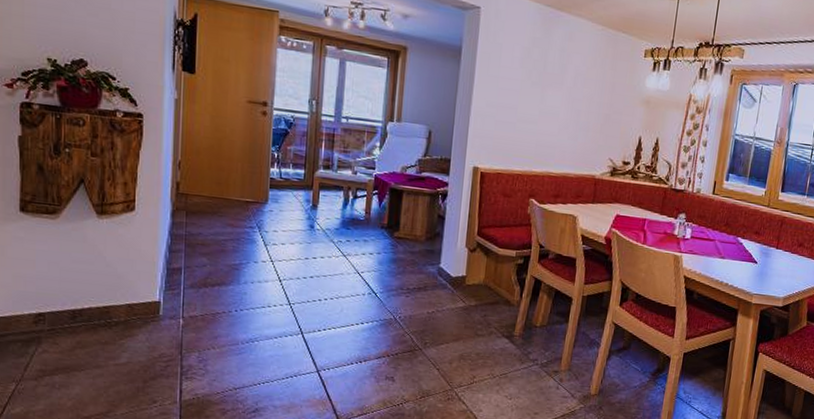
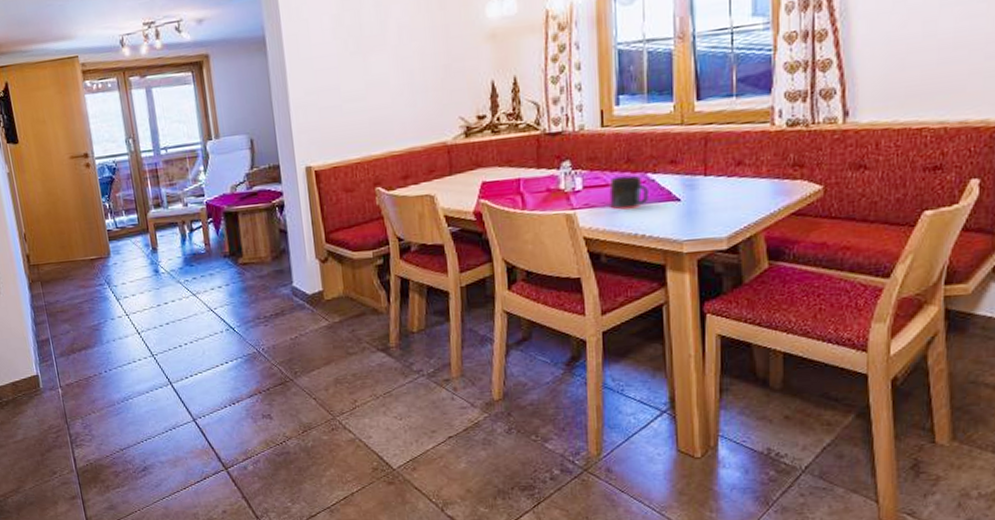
mug: none [707,234,737,262] -> present [609,175,648,210]

